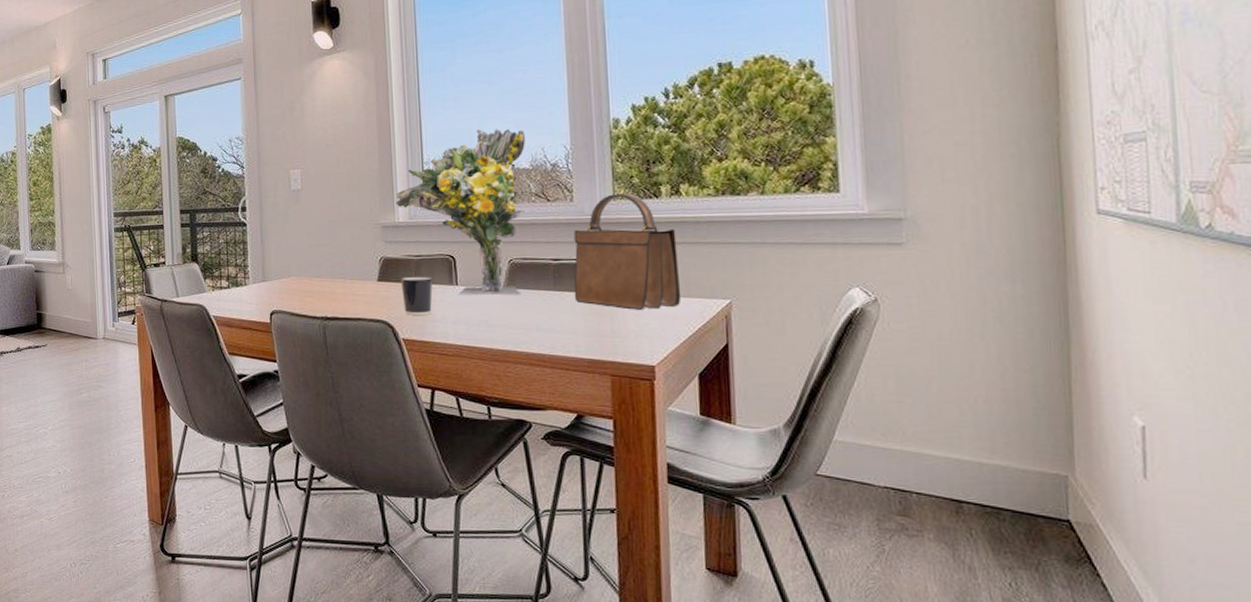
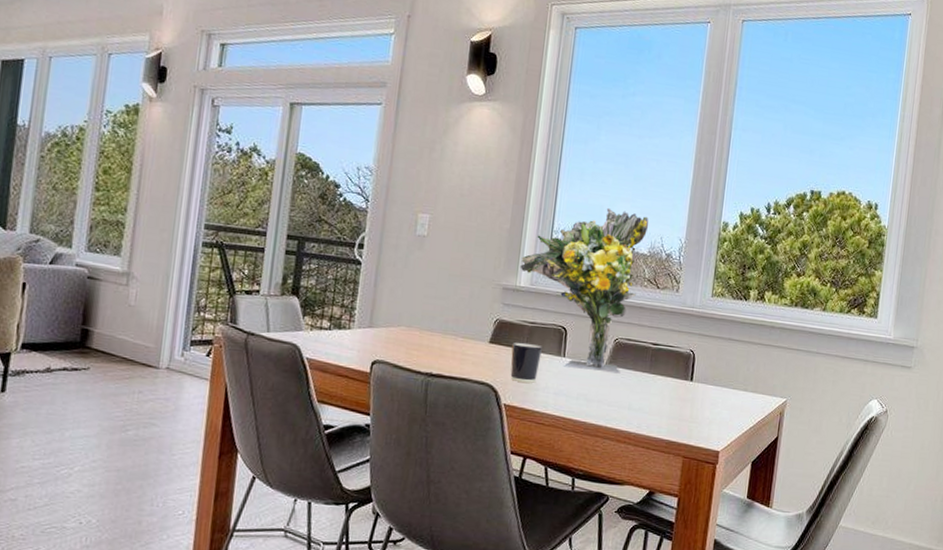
handbag: present [574,193,682,310] -> none [665,291,756,401]

